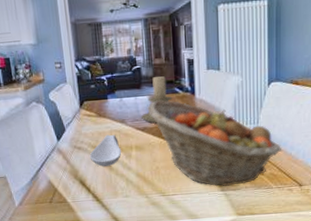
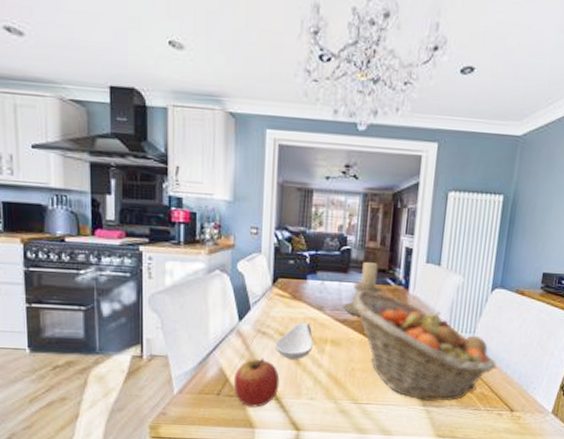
apple: none [61,168,99,210] -> present [233,358,280,408]

